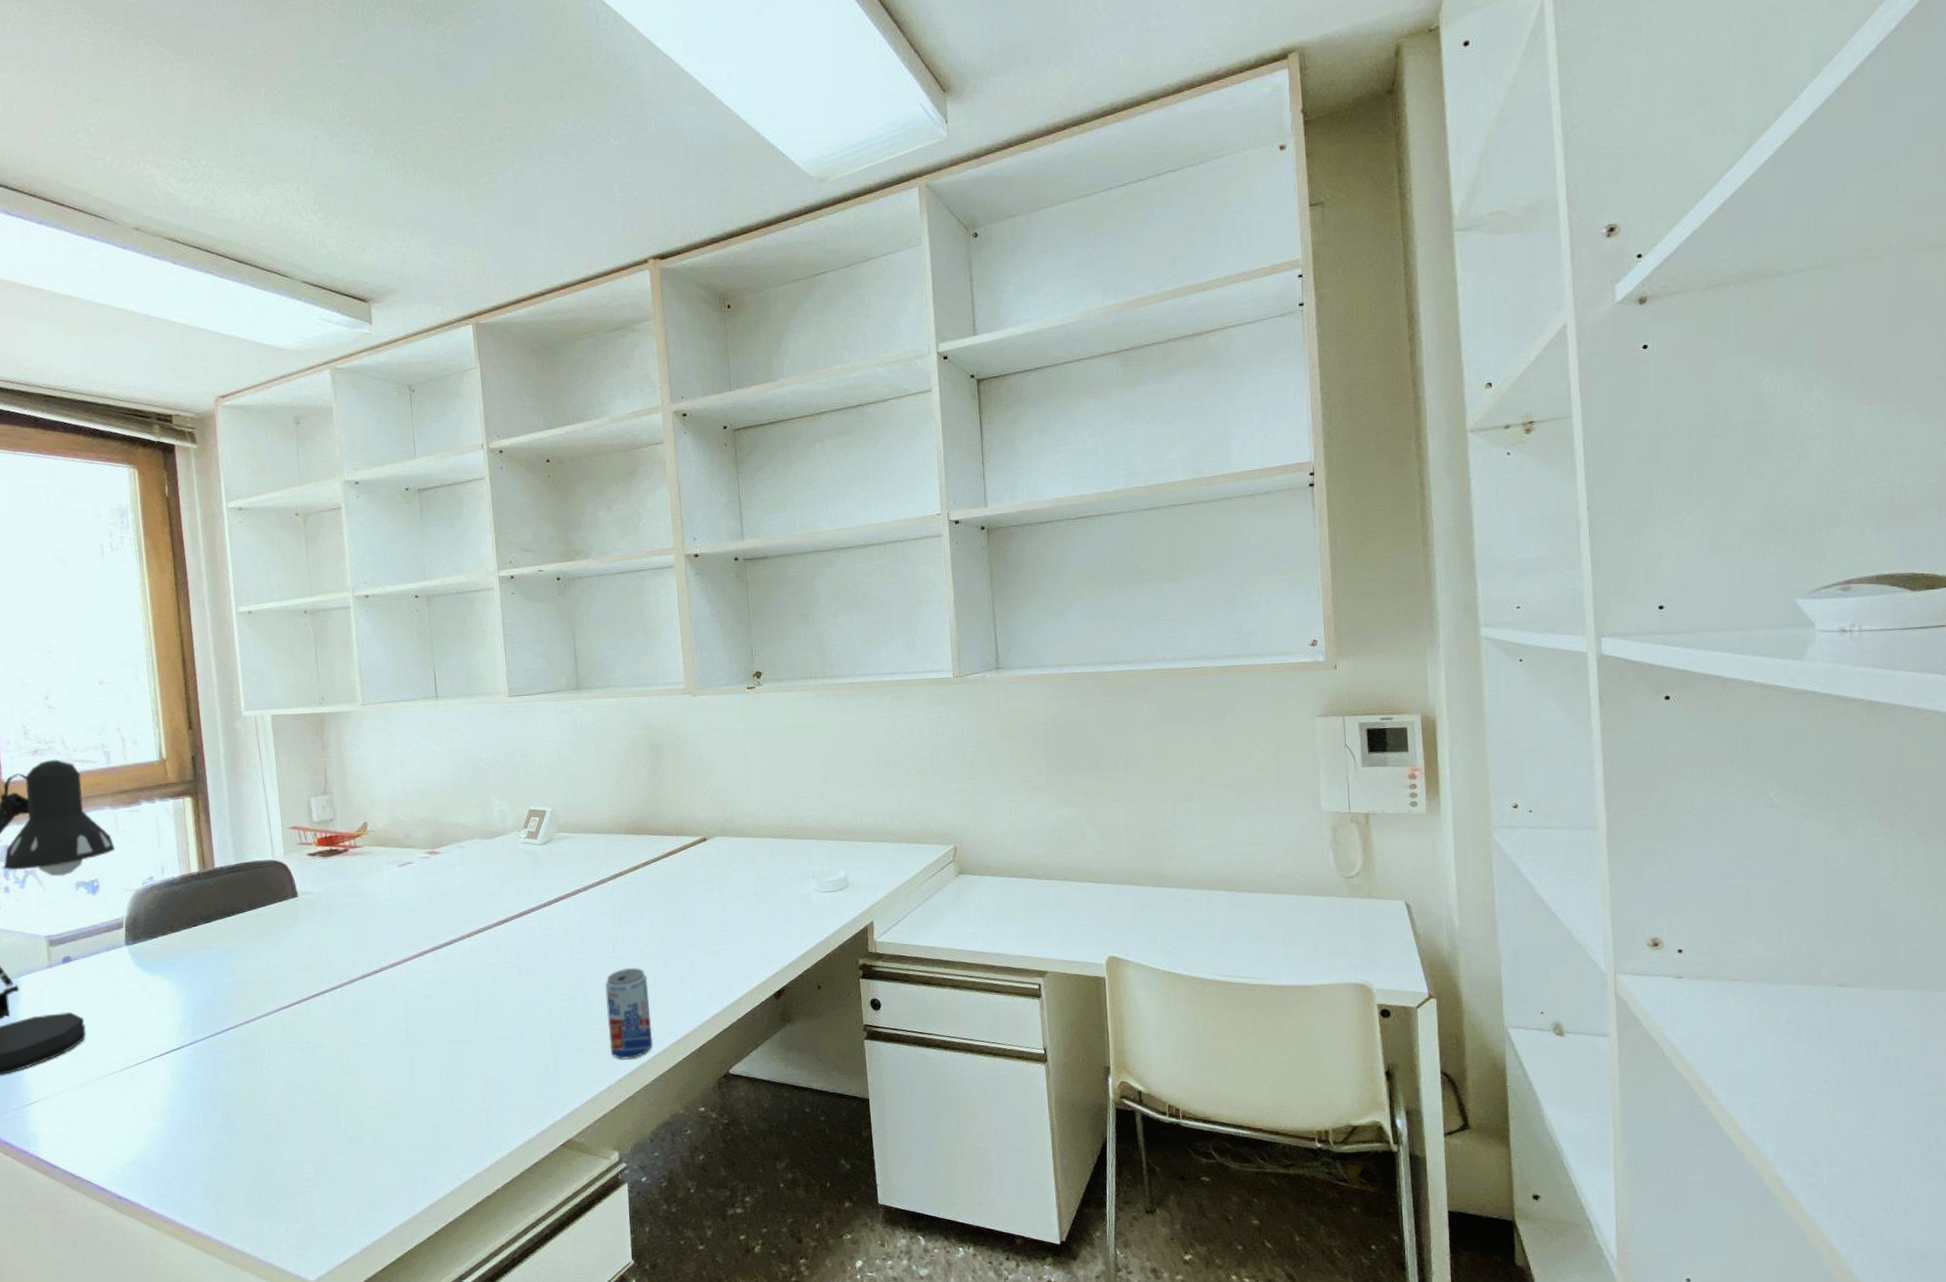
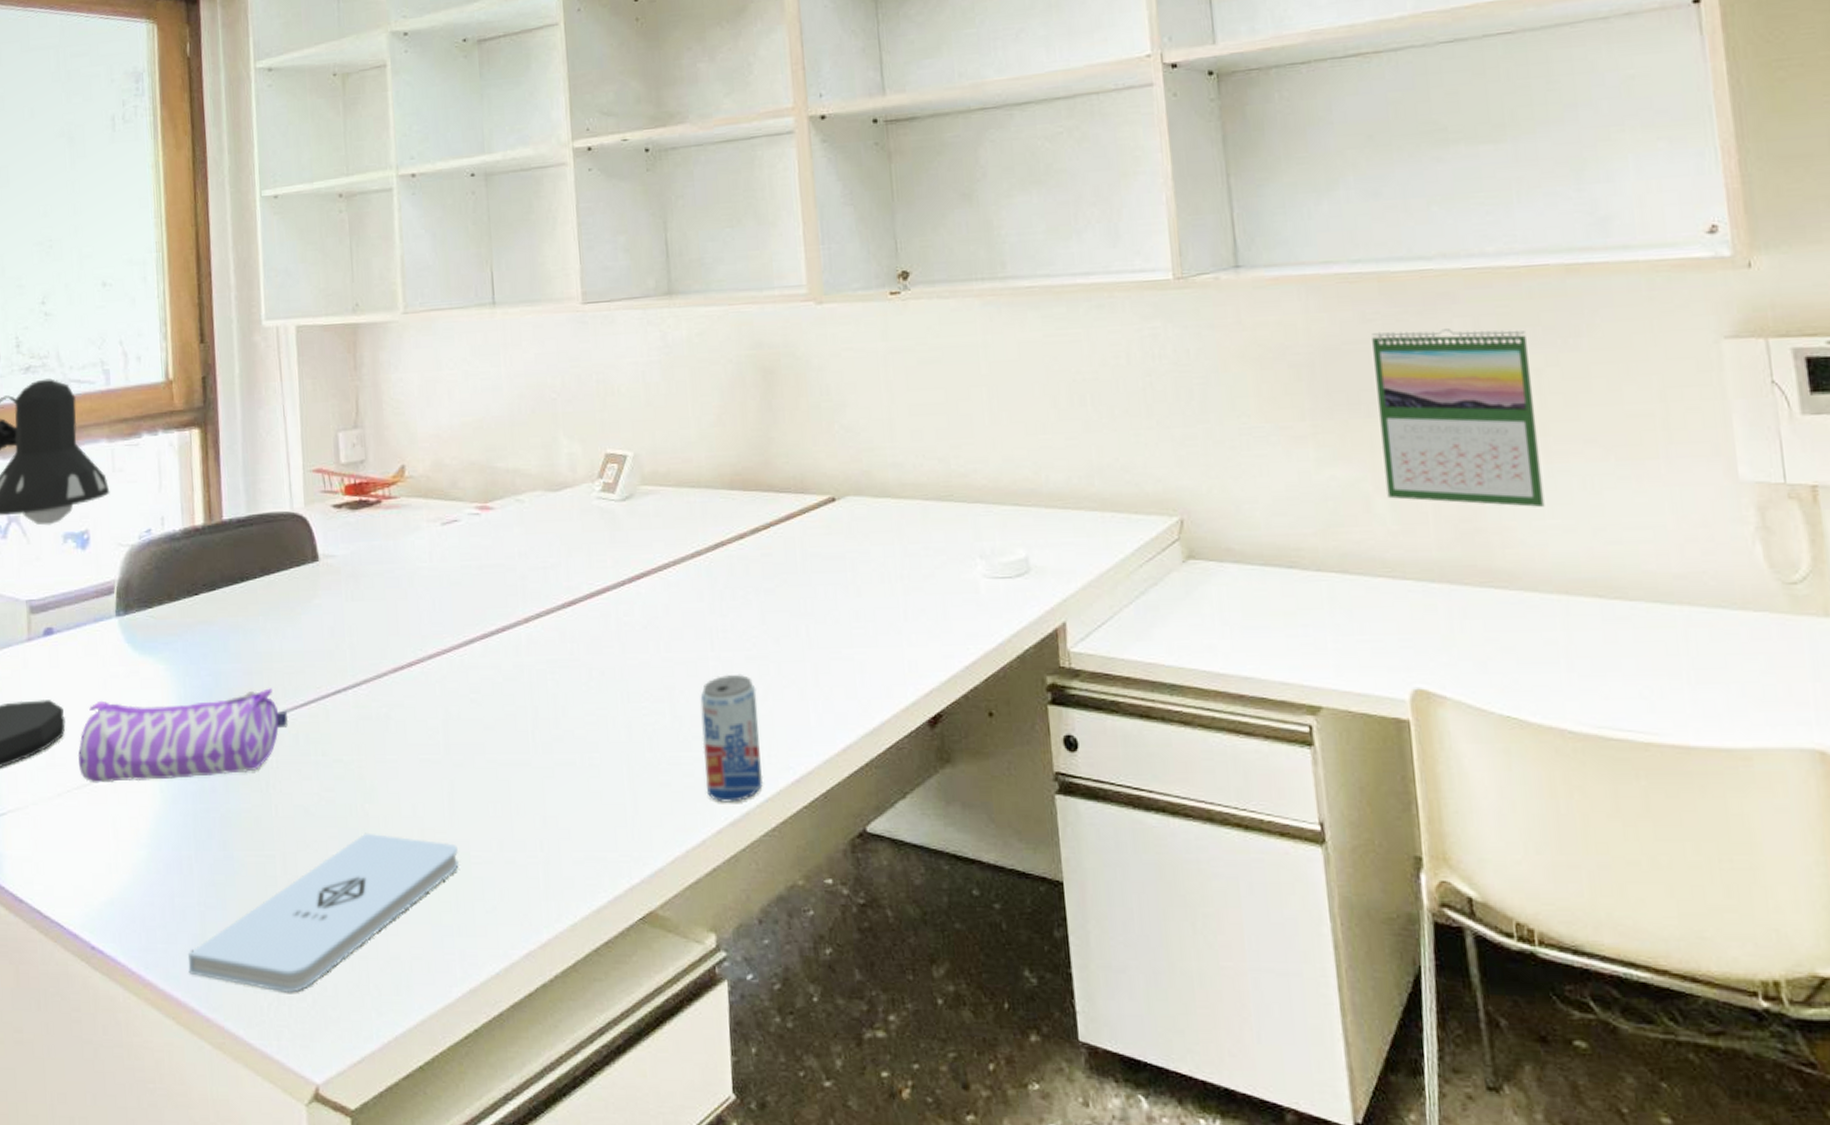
pencil case: none [98,994,278,1074] -> present [77,688,289,784]
notepad: none [200,1097,420,1218] -> present [187,832,459,993]
calendar: none [1089,711,1198,832] -> present [1372,329,1545,507]

